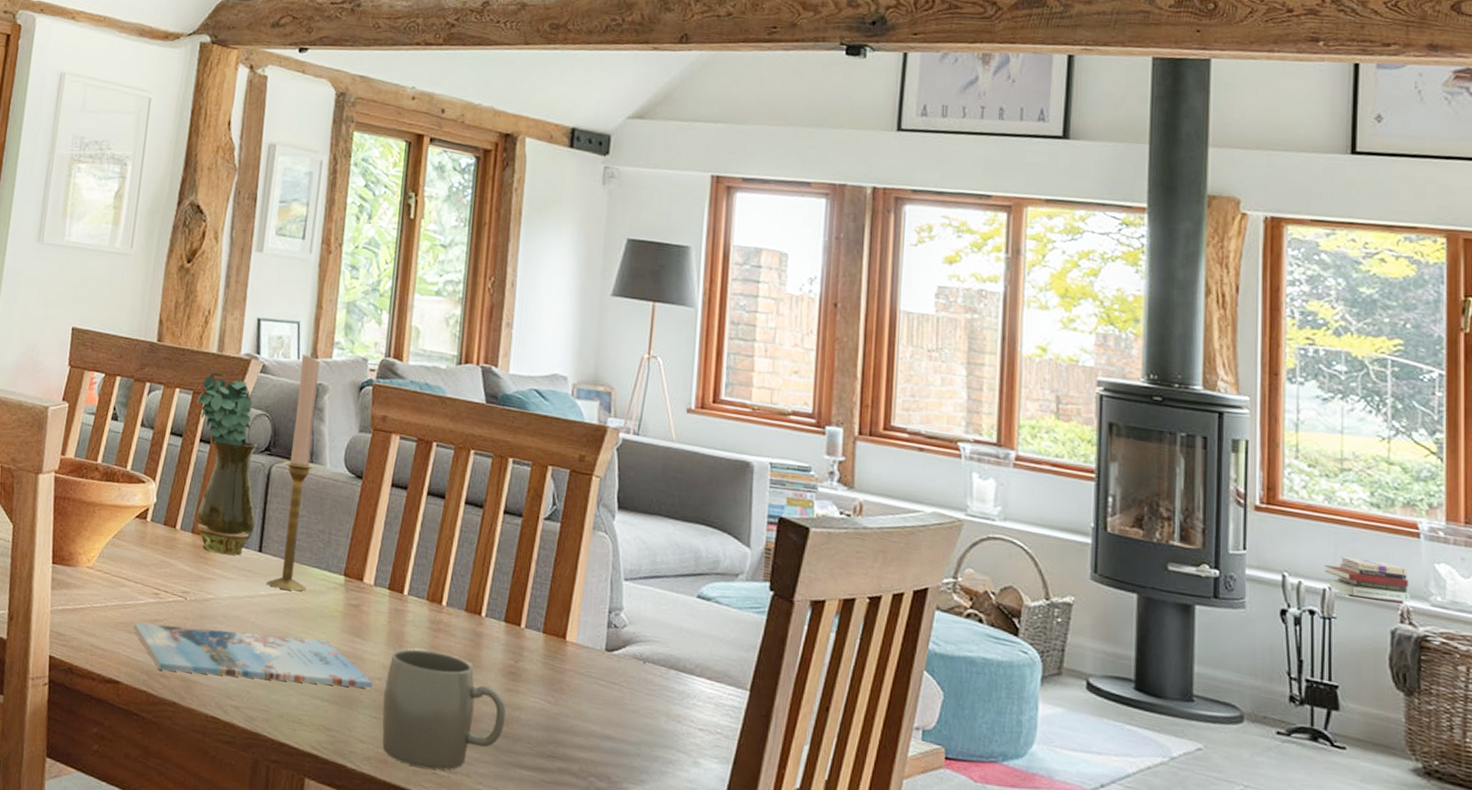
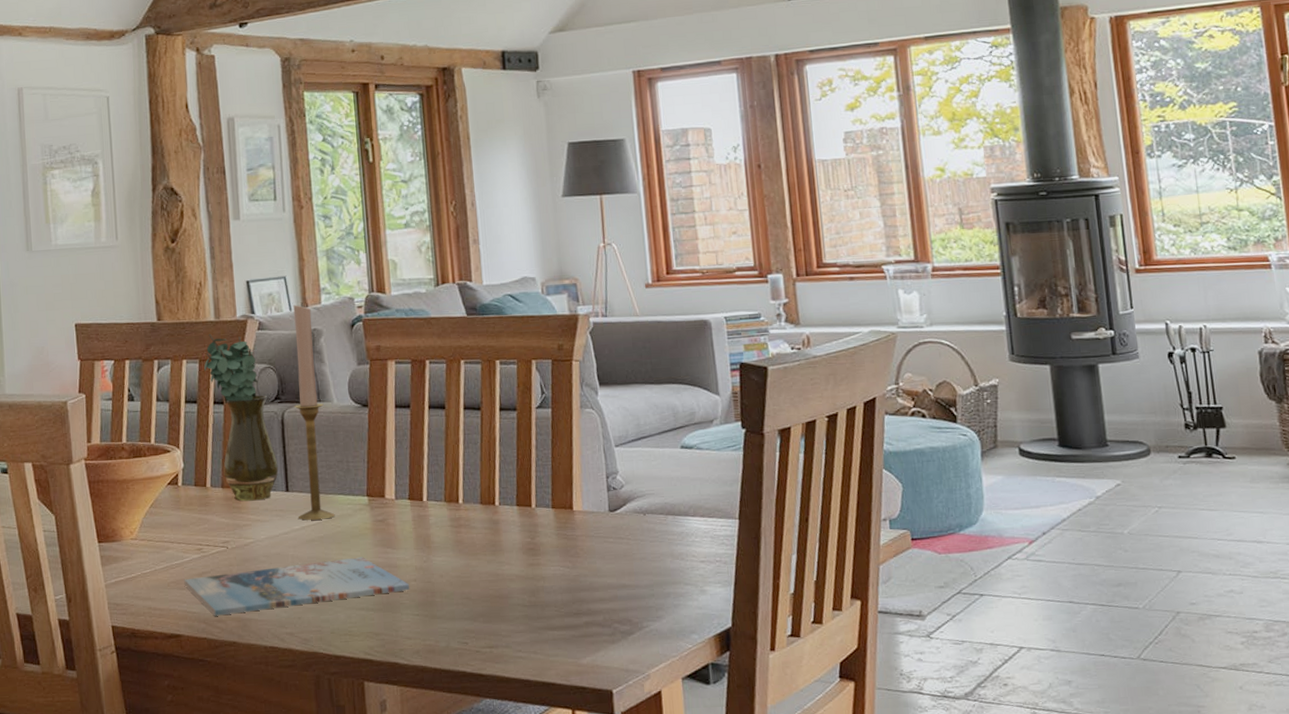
mug: present [382,649,506,770] -> none [420,545,532,649]
books: present [1324,557,1410,605] -> none [1198,294,1270,331]

